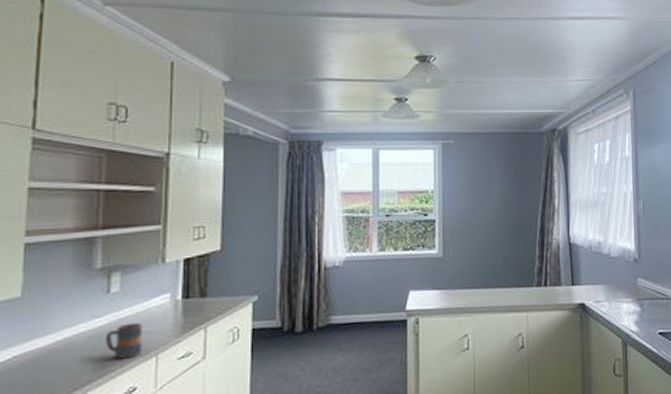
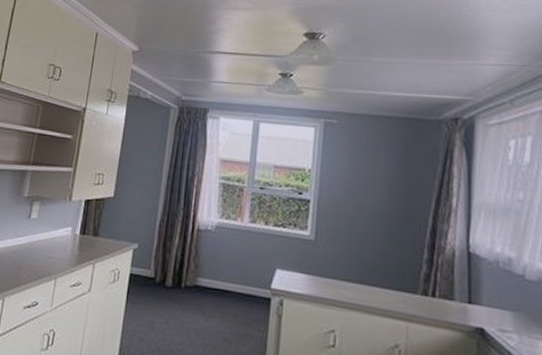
mug: present [105,322,143,359] -> none [22,246,49,277]

